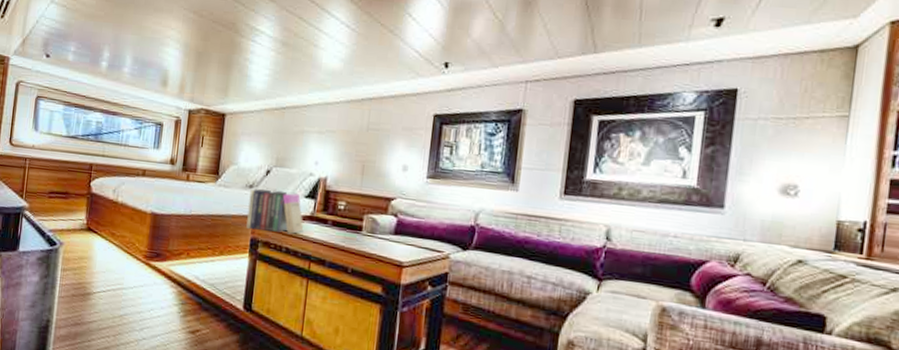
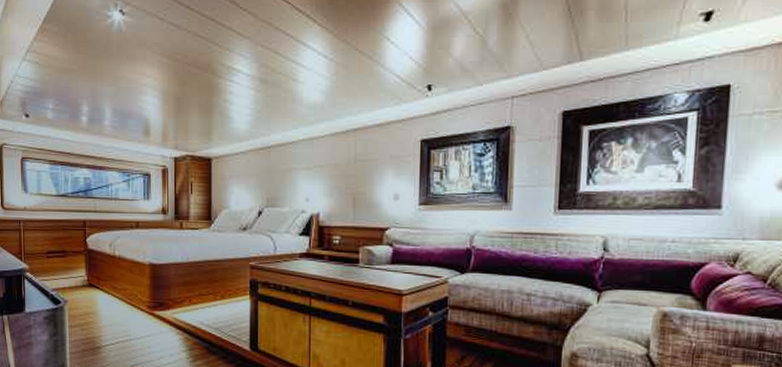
books: present [246,189,304,235] -> none [244,231,301,273]

